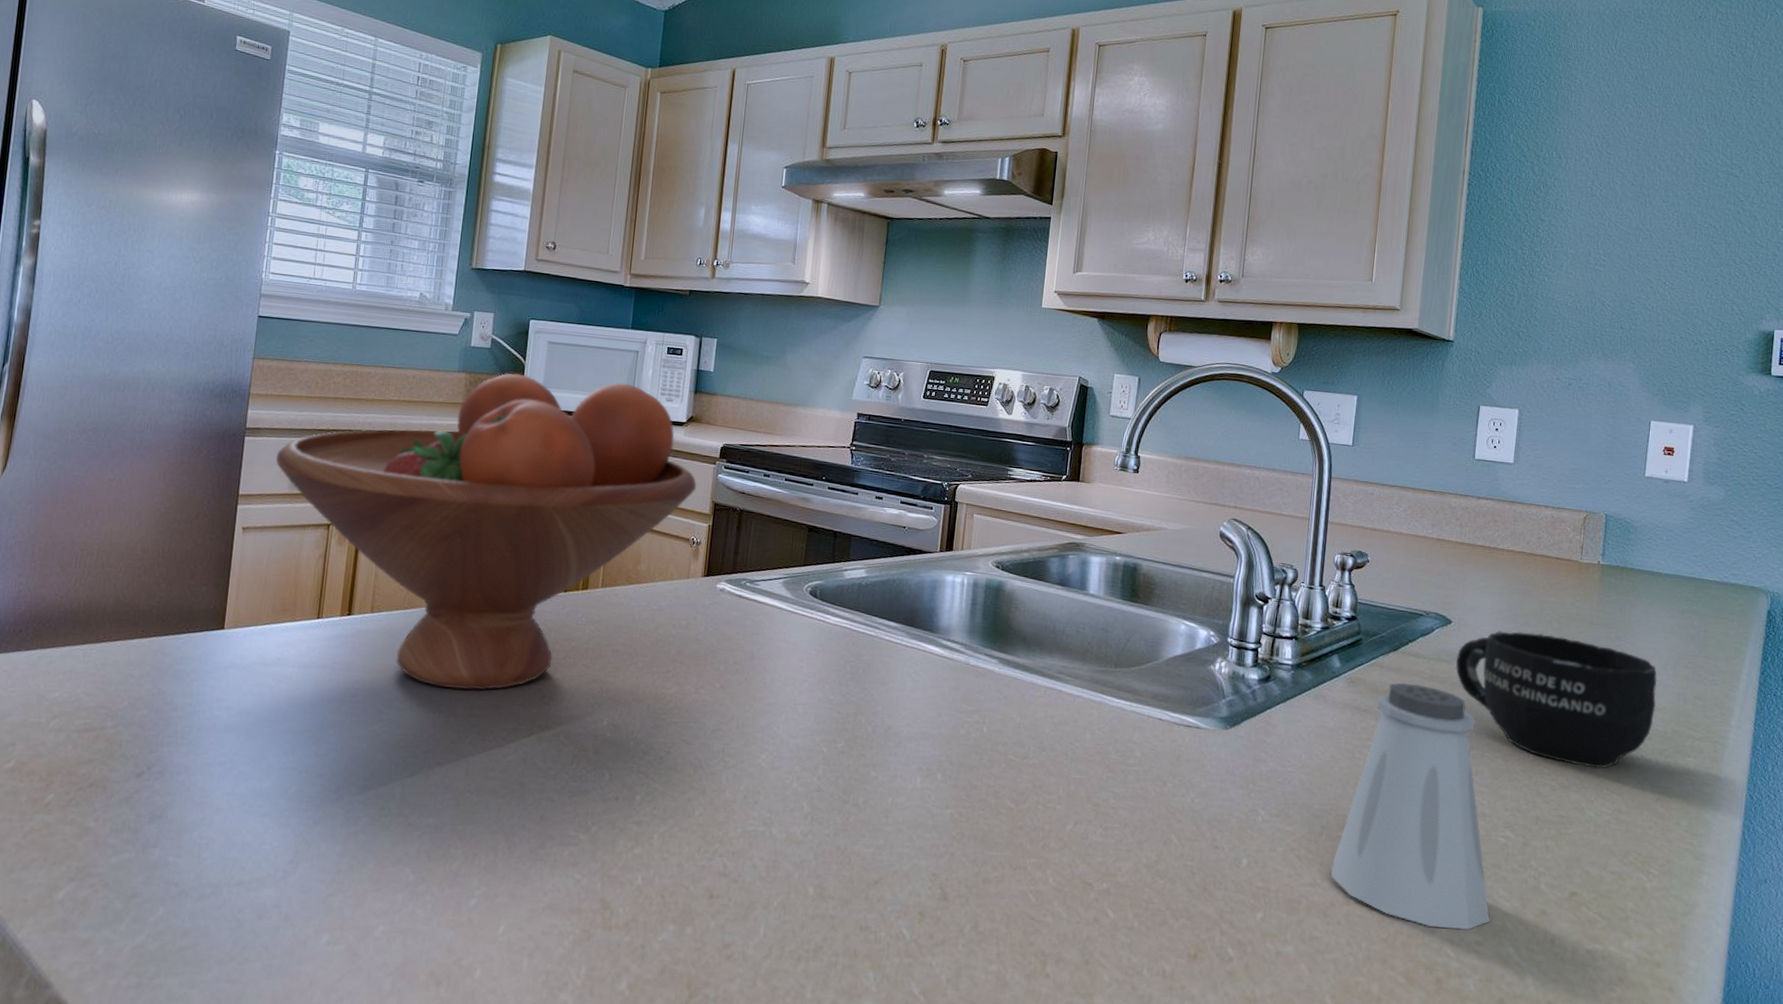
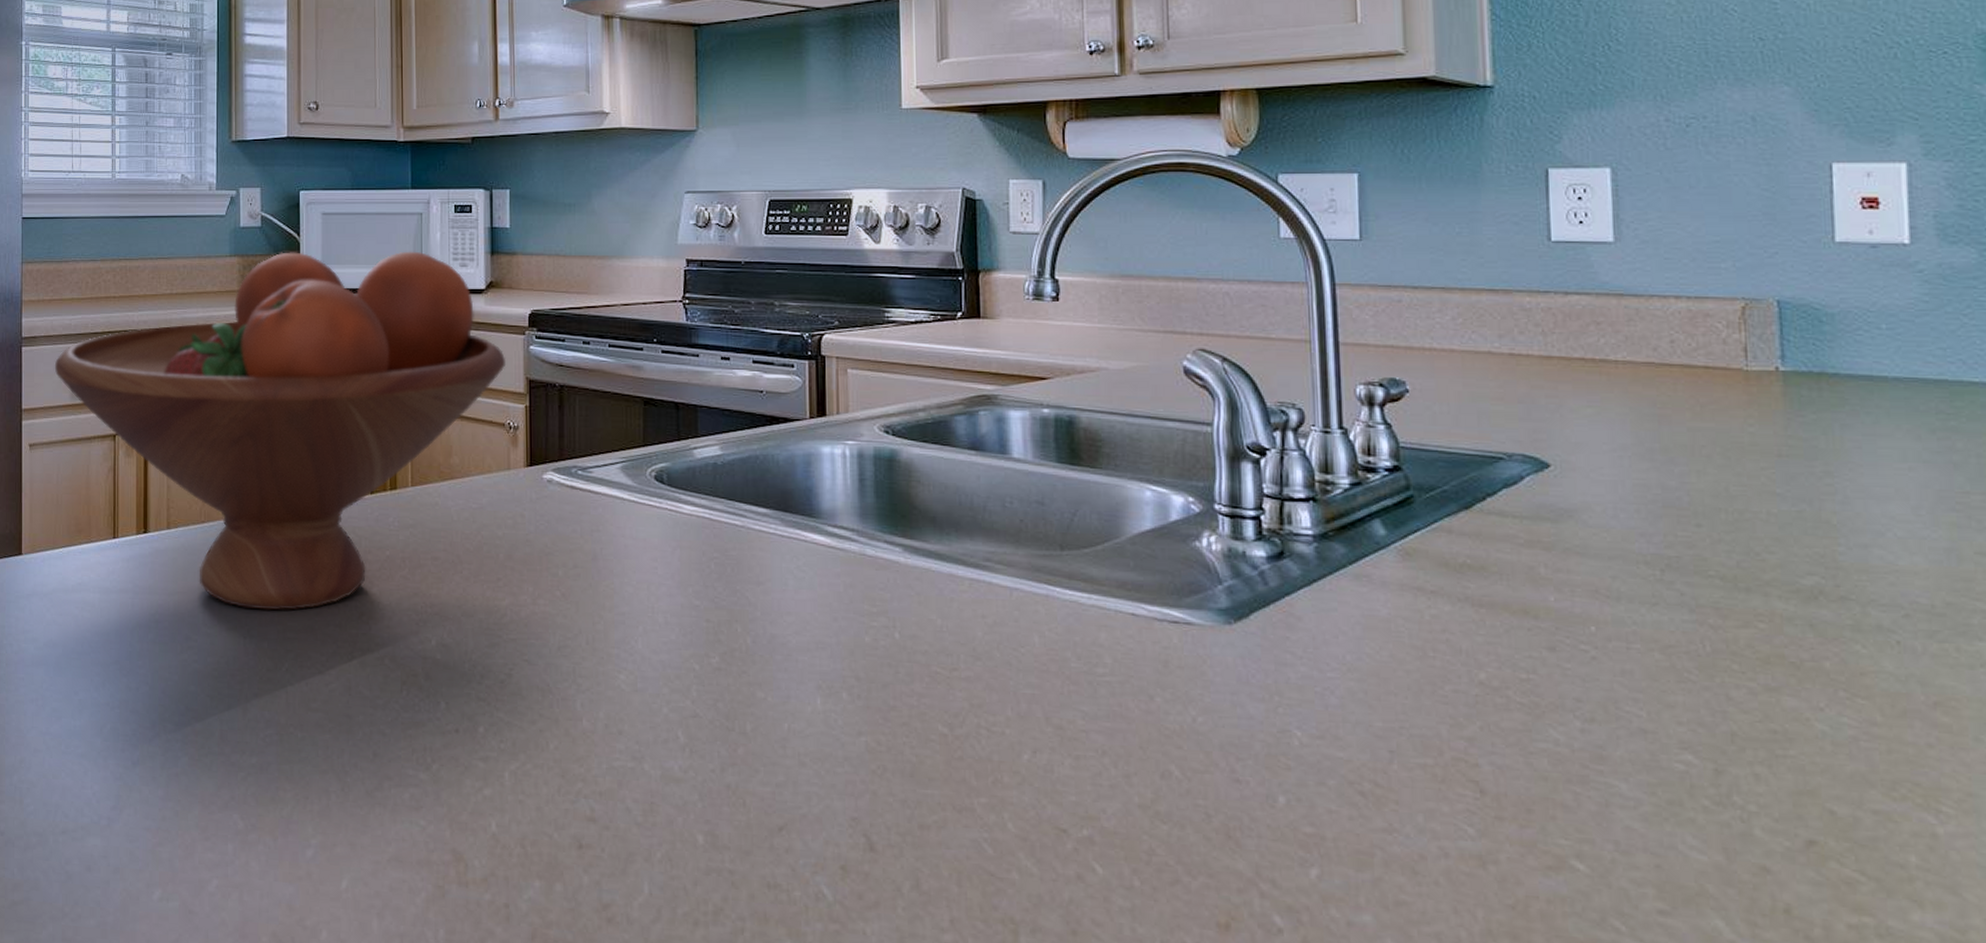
saltshaker: present [1330,683,1491,930] -> none [1412,553,1678,894]
mug: present [1456,630,1658,769] -> none [1565,472,1910,662]

